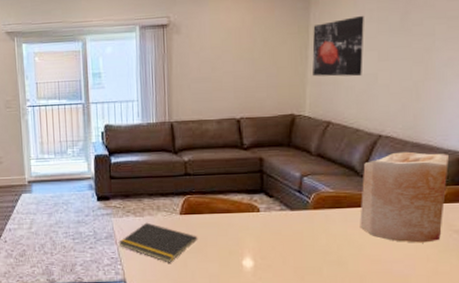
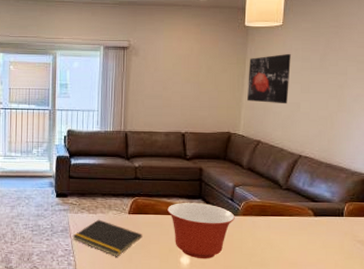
mixing bowl: none [224,198,304,261] -> present [167,203,235,259]
vase: present [360,151,449,243] -> none [281,170,355,250]

